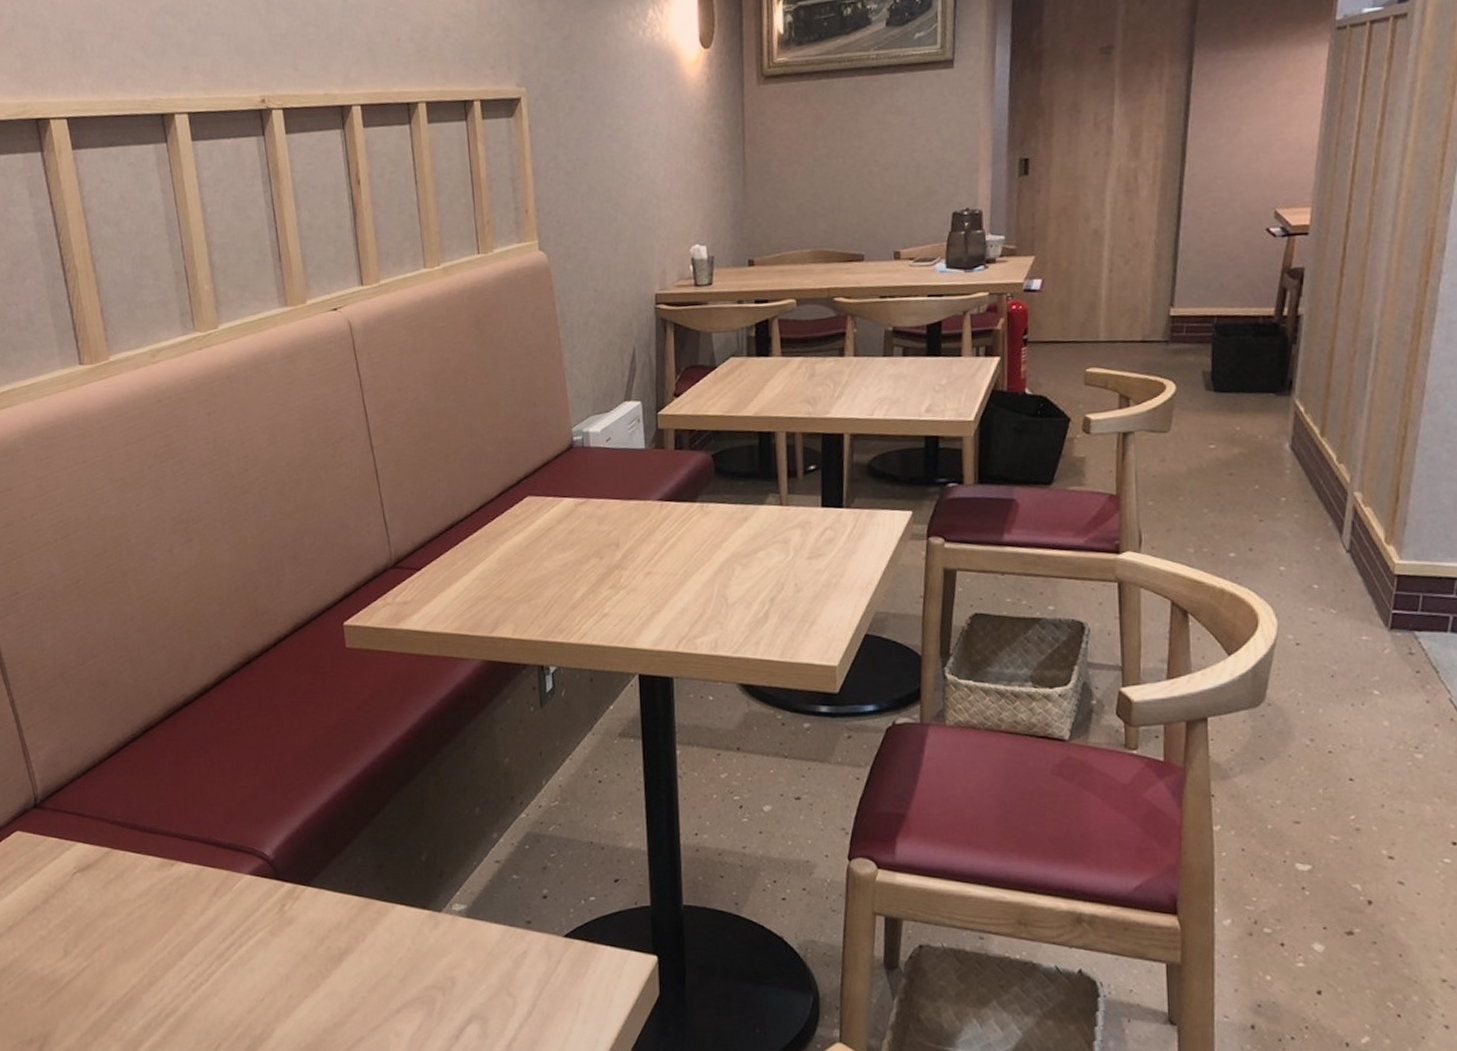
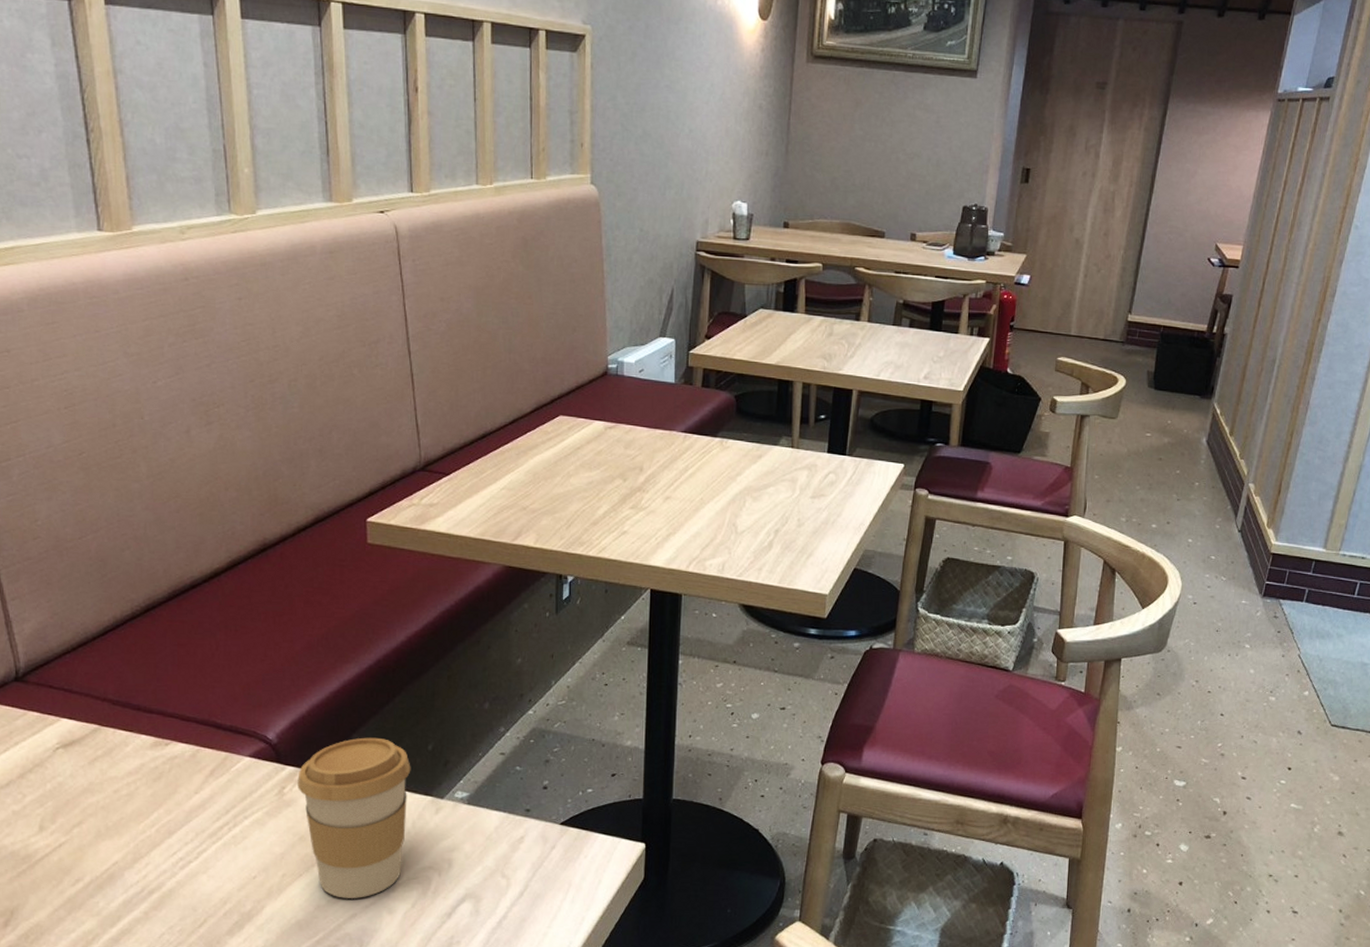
coffee cup: none [296,849,407,1021] -> present [298,737,411,898]

